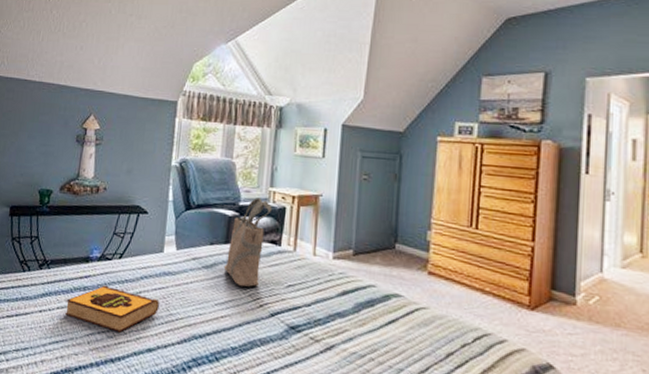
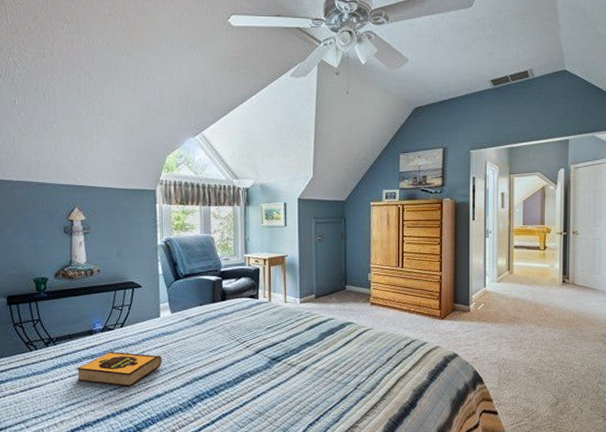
tote bag: present [223,197,272,287] -> none [213,263,248,334]

